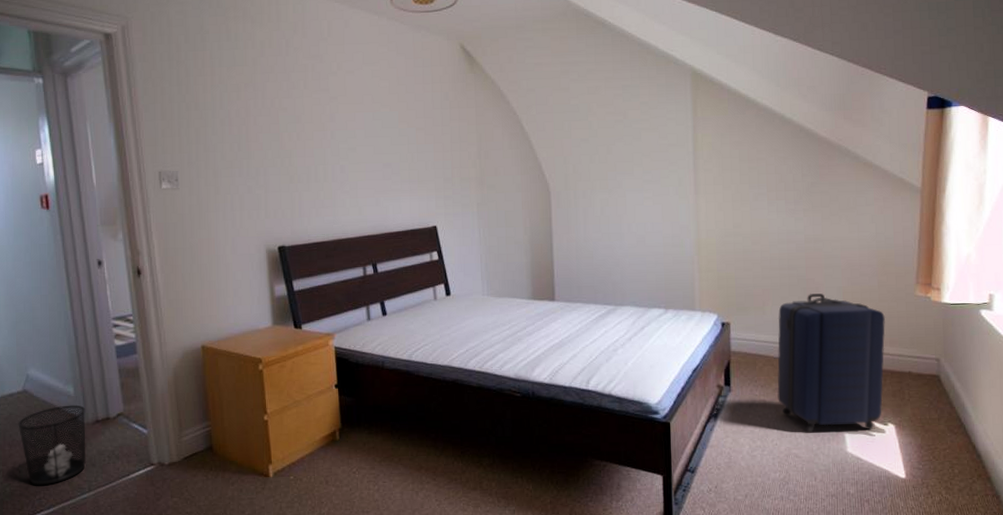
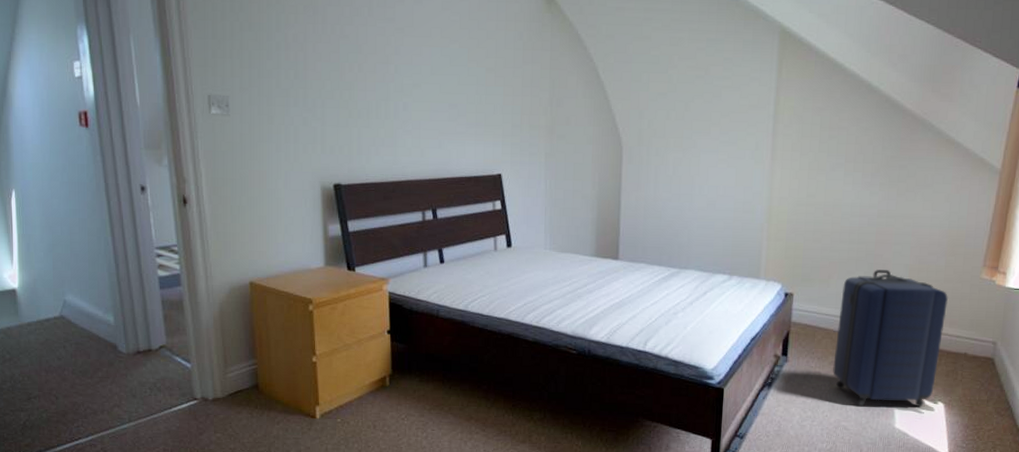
waste bin: present [18,405,87,486] -> none [55,334,127,414]

